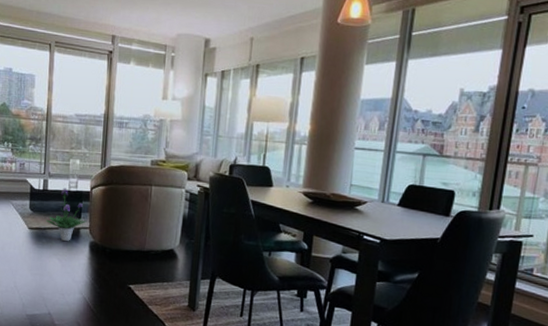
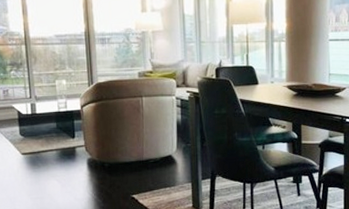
potted plant: present [46,187,87,241] -> none [39,108,82,161]

